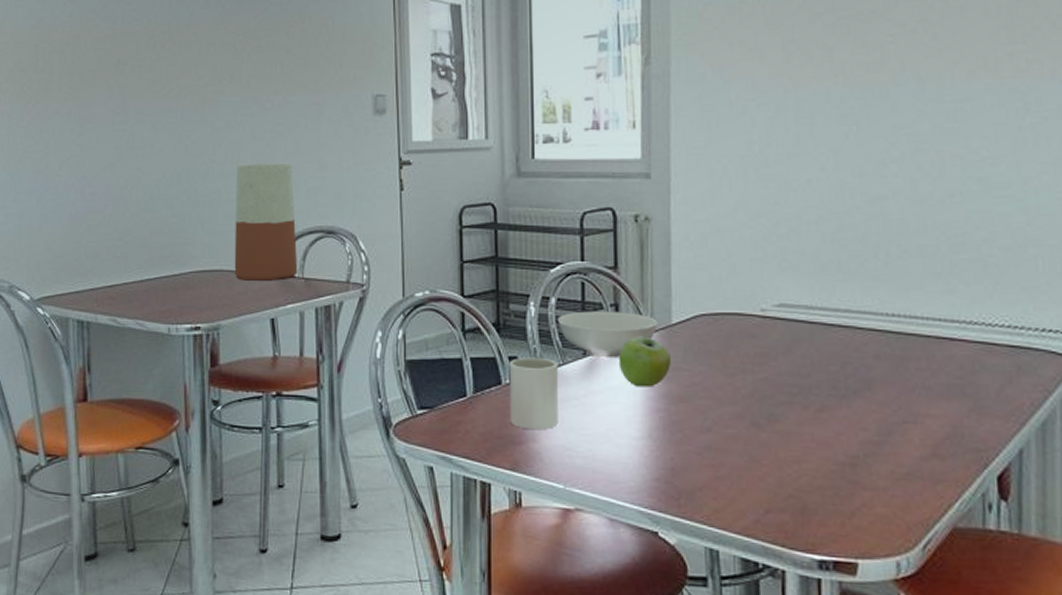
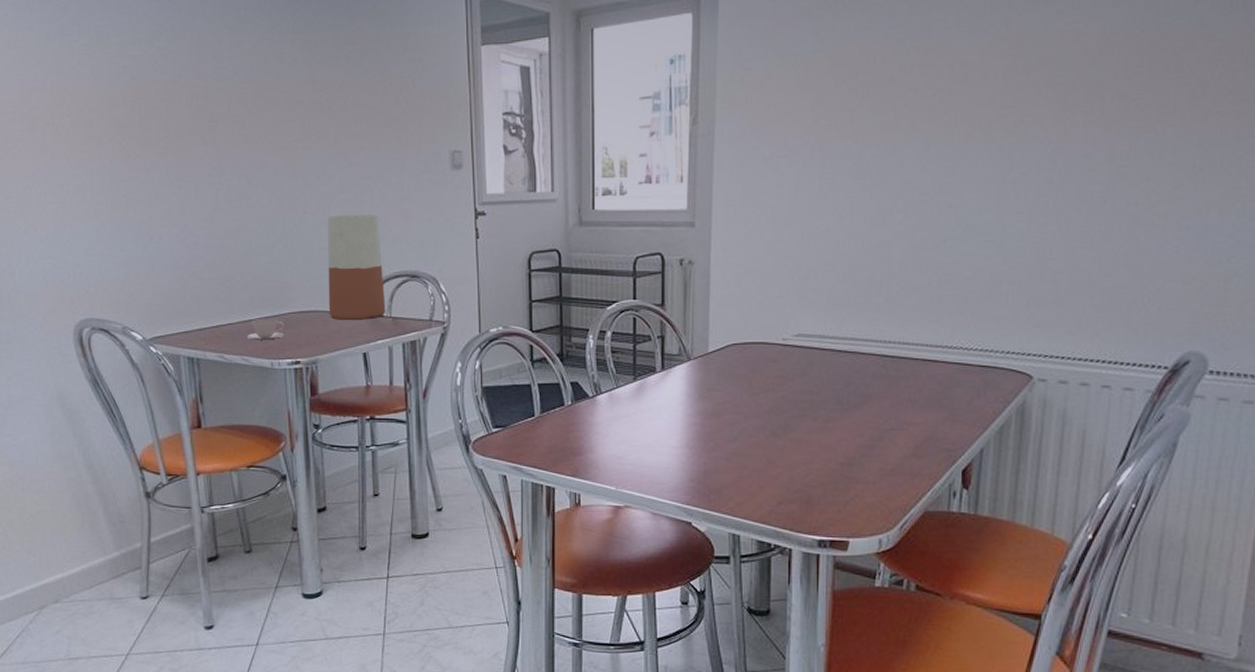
teacup: none [142,277,185,302] -> present [246,318,285,340]
cup: present [509,357,559,430] -> none [571,382,613,443]
bowl: present [558,311,658,357] -> none [613,342,696,381]
fruit: present [618,336,671,388] -> none [663,363,706,406]

